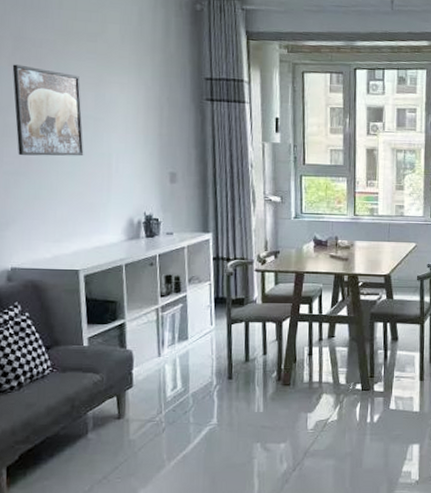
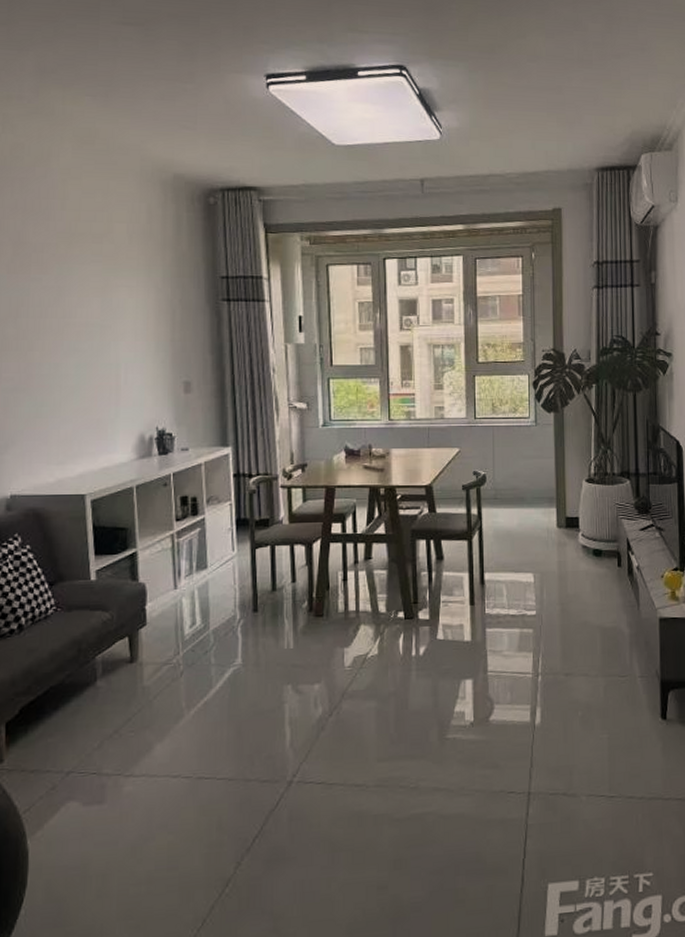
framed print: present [12,64,84,156] -> none [11,271,90,370]

